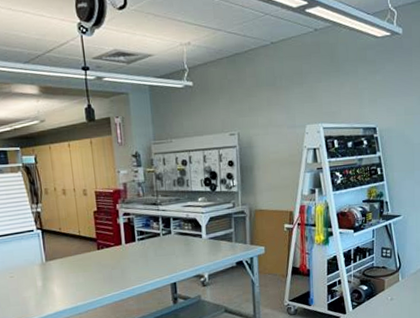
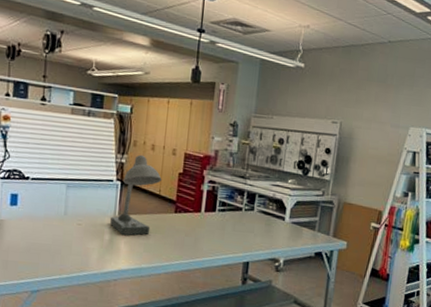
desk lamp: none [39,201,79,280] -> present [110,154,162,236]

